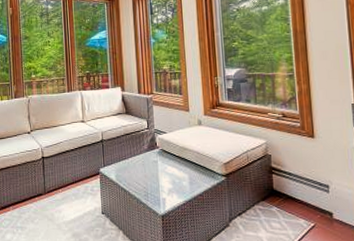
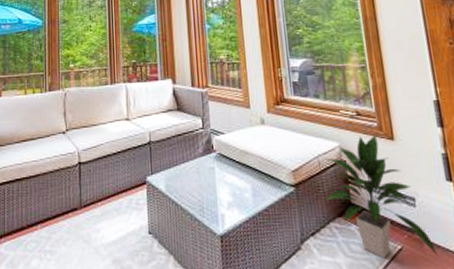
indoor plant: none [252,133,345,233] -> present [325,134,437,258]

